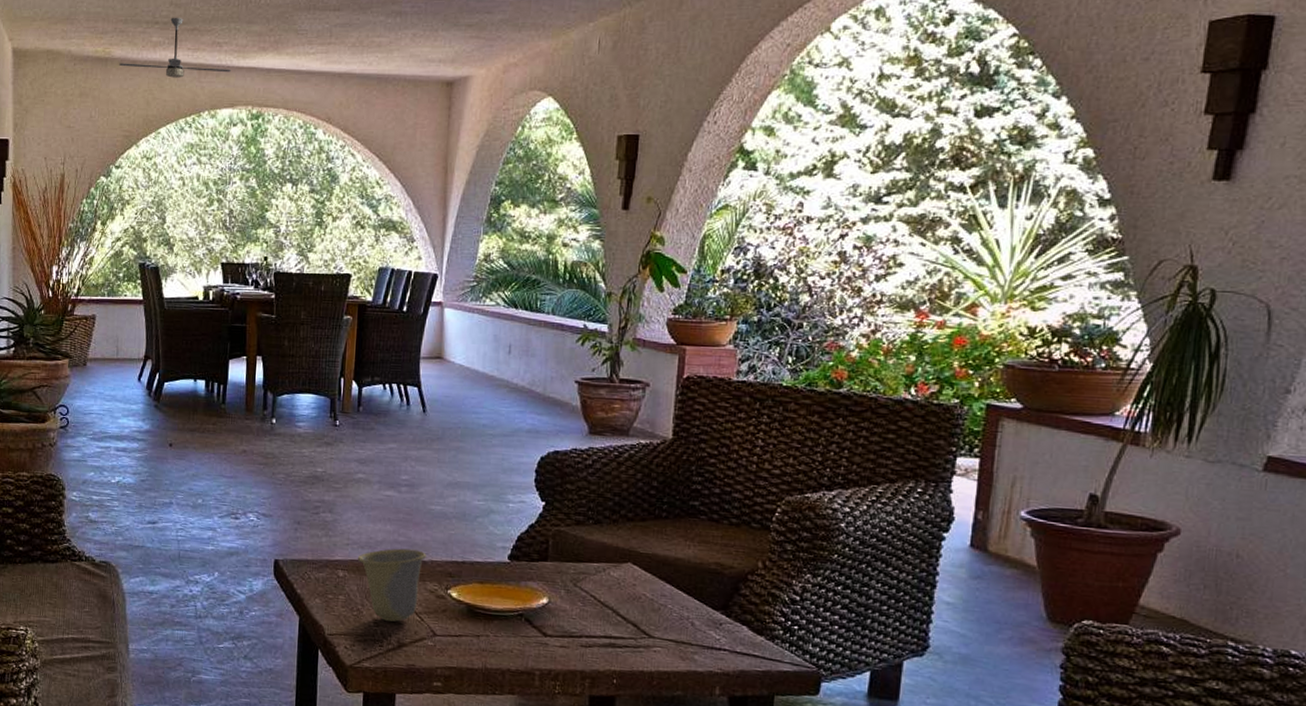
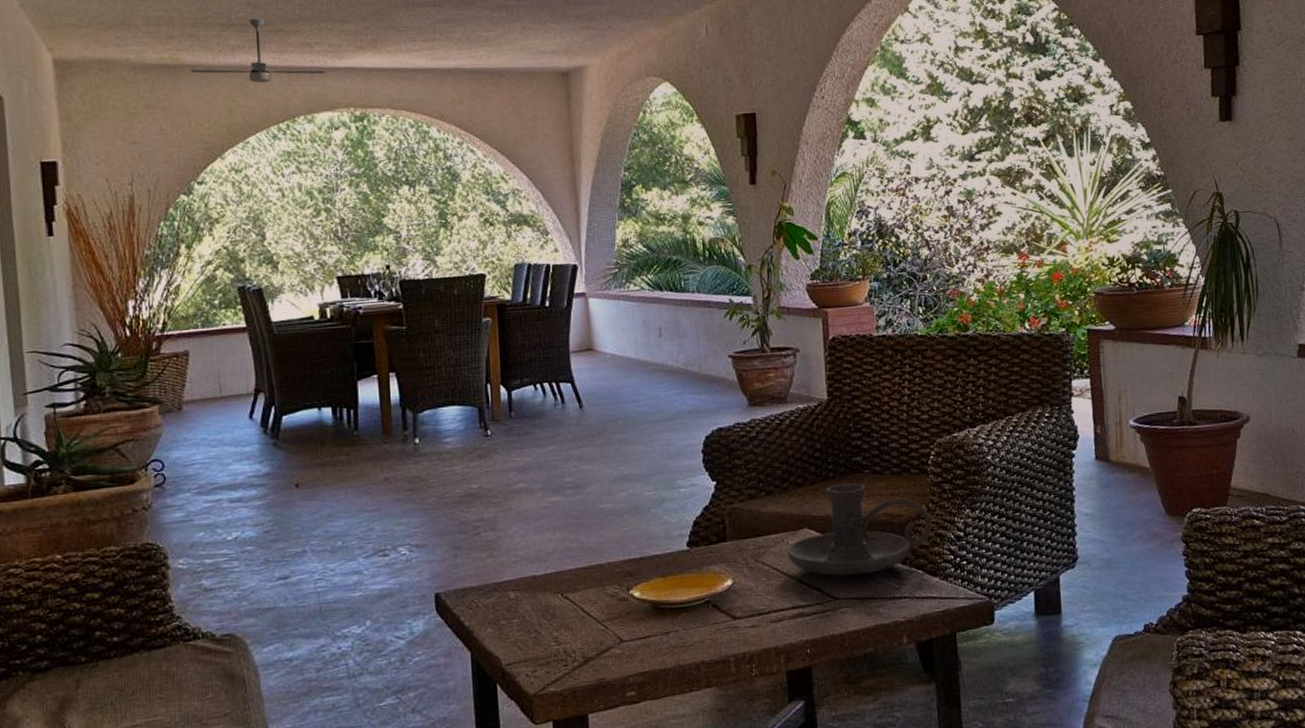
cup: present [357,548,426,622] -> none [528,554,602,637]
candle holder: none [607,525,766,619] -> present [787,483,932,576]

